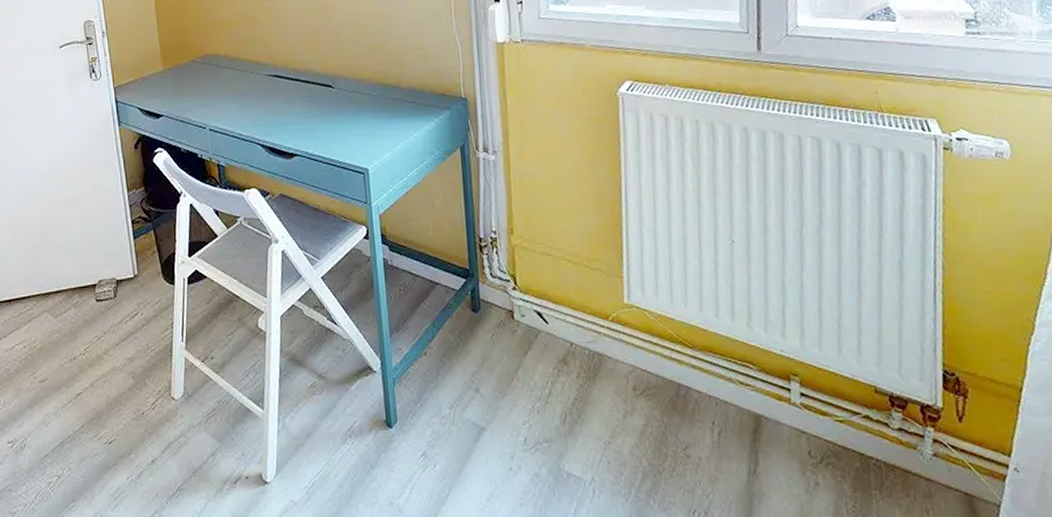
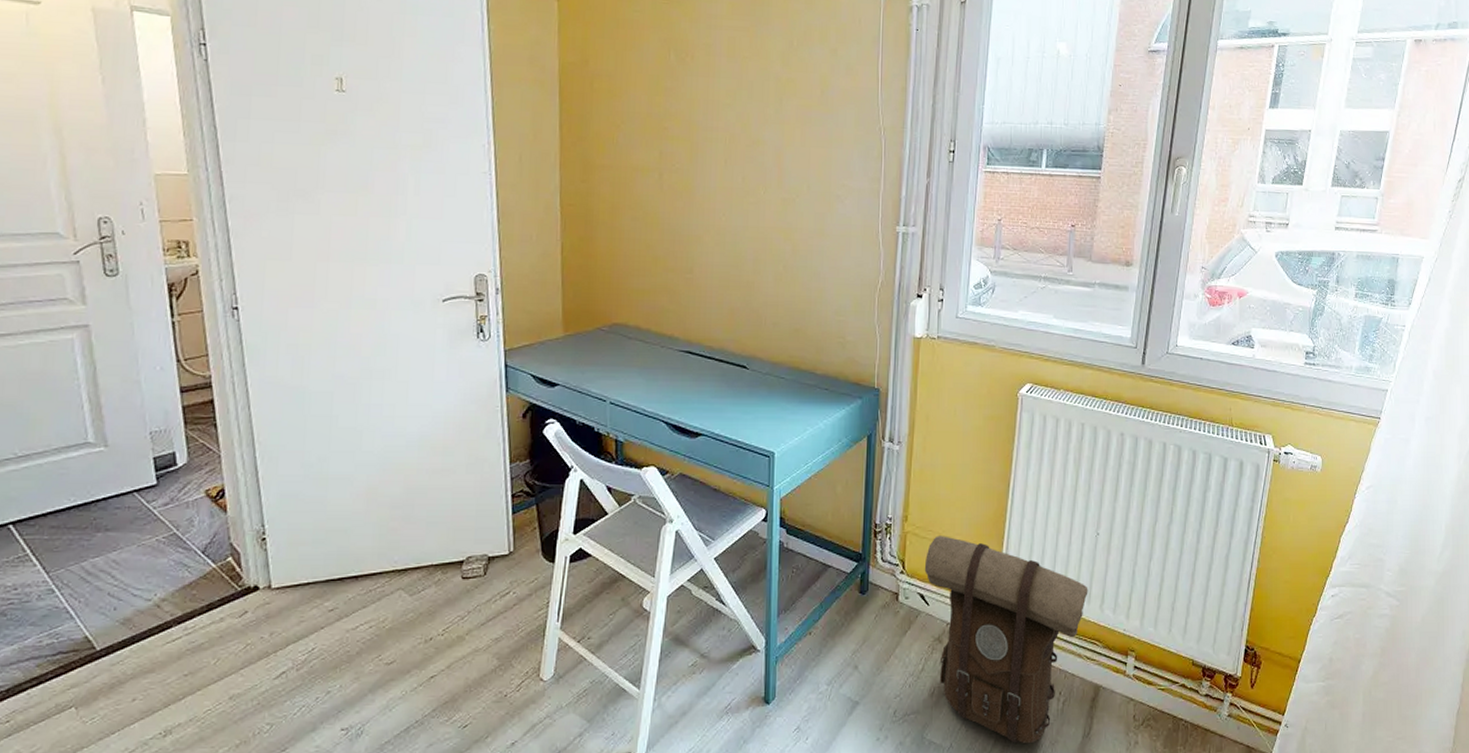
backpack: none [537,248,731,481] -> present [924,536,1088,744]

